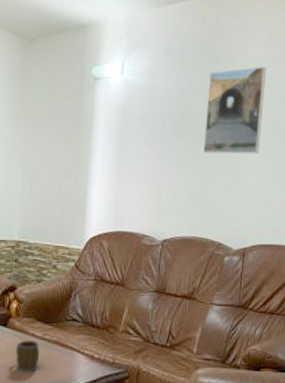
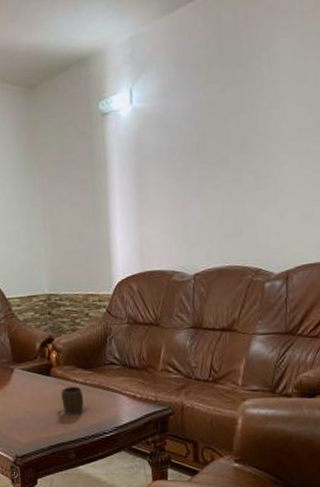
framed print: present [203,66,267,154] -> none [230,56,300,173]

